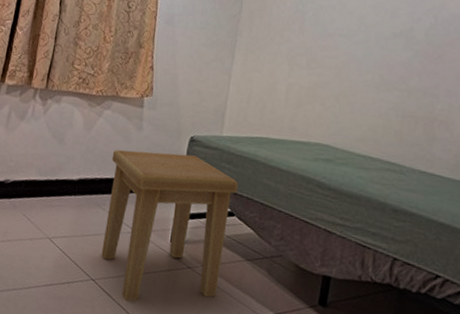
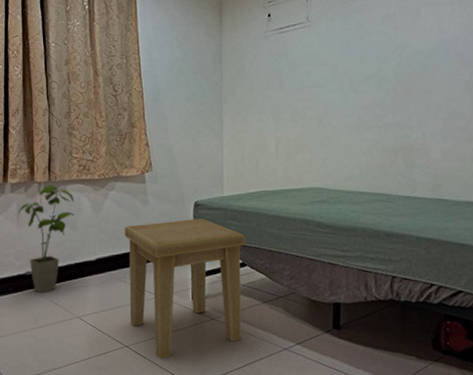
house plant: none [9,93,68,205] -> present [18,185,75,293]

